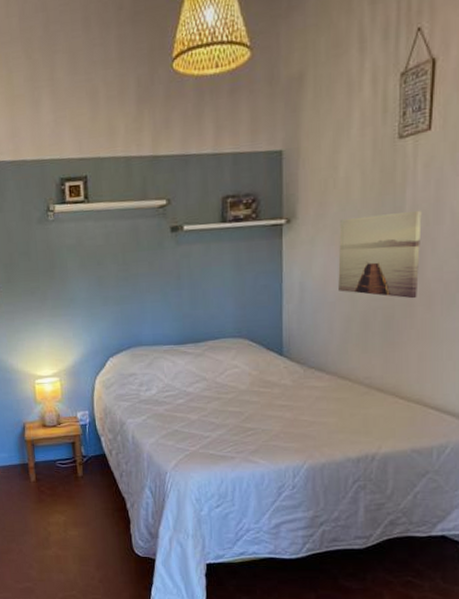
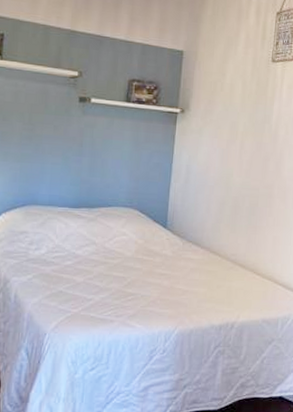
wall art: present [338,211,422,299] -> none [217,118,284,192]

